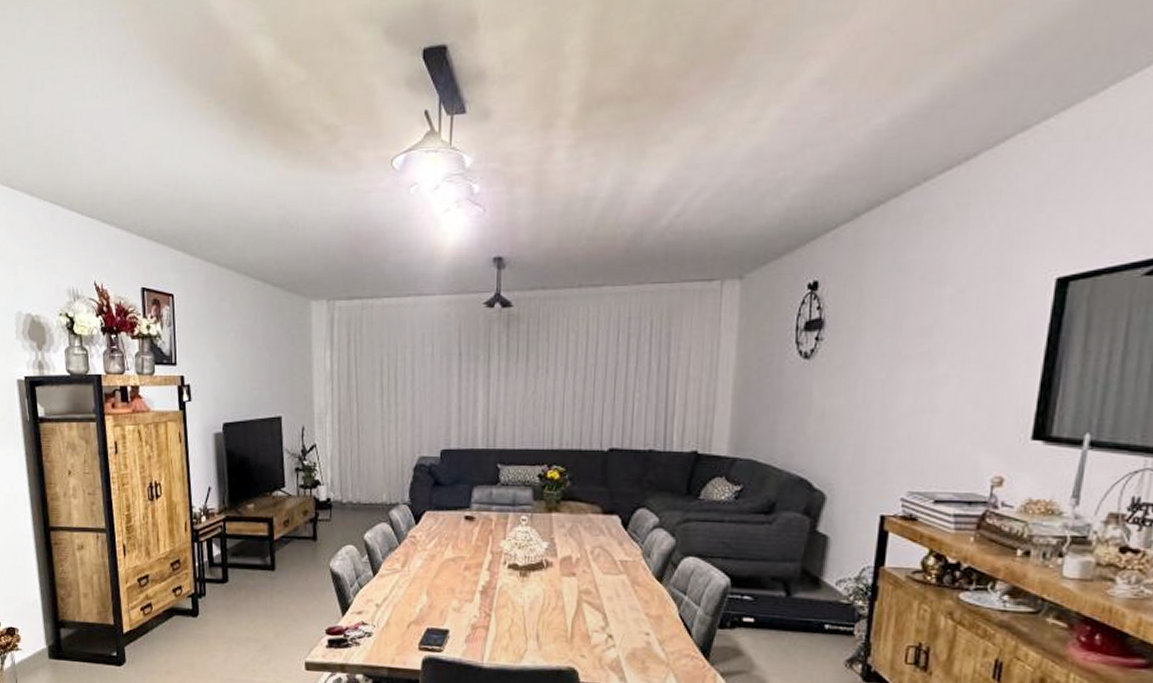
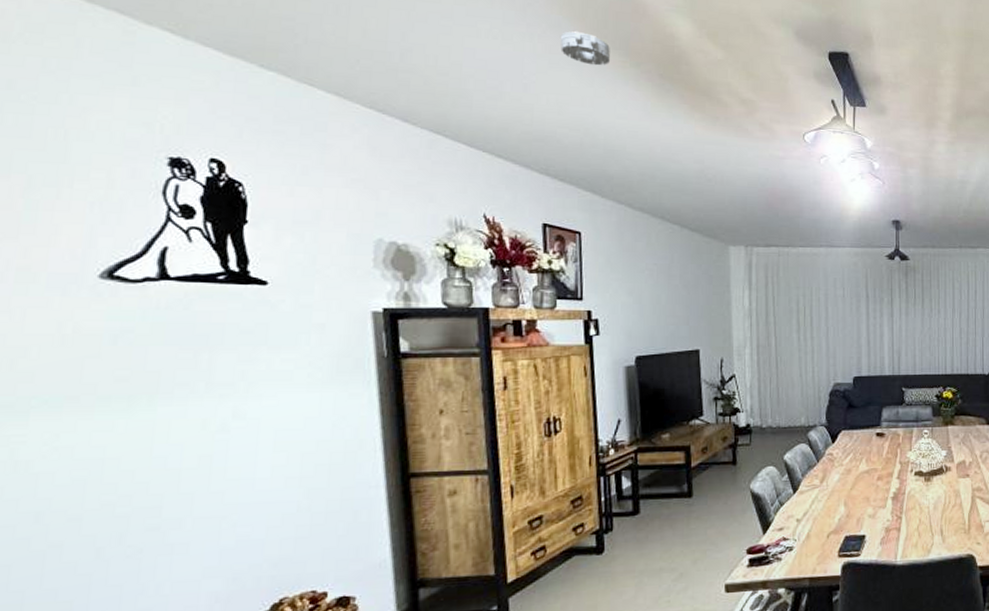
smoke detector: none [152,74,197,111] -> present [561,30,611,66]

